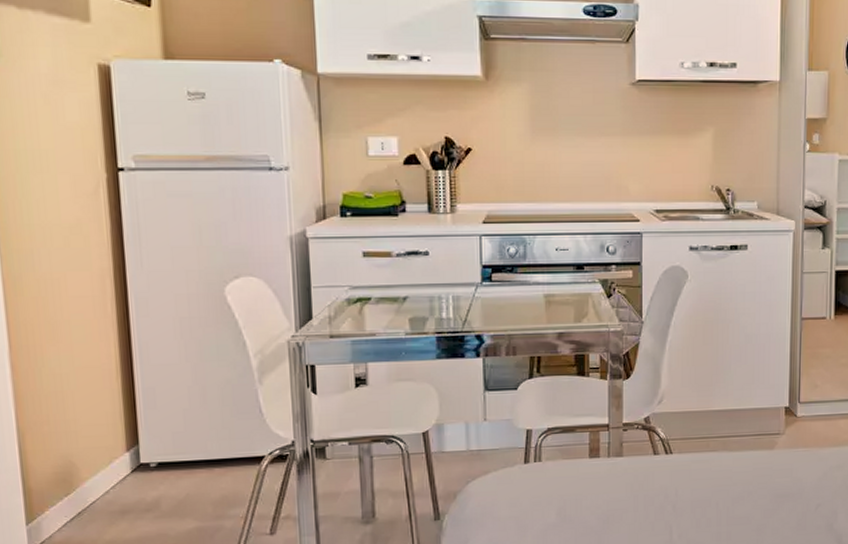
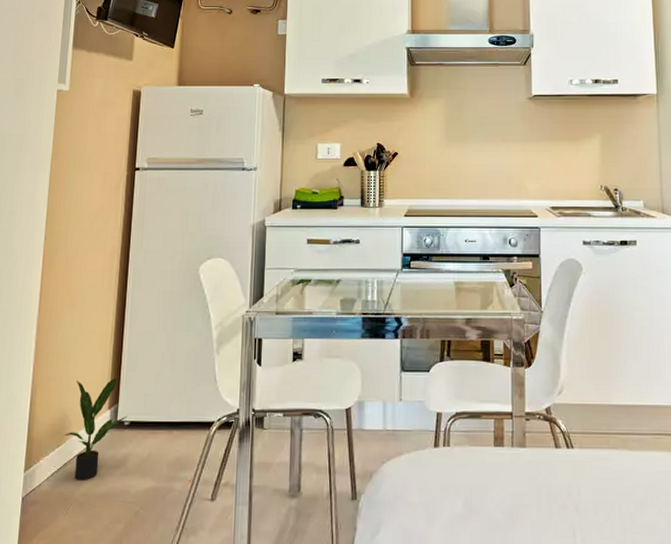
potted plant: none [72,416,153,528] -> present [64,377,127,480]

